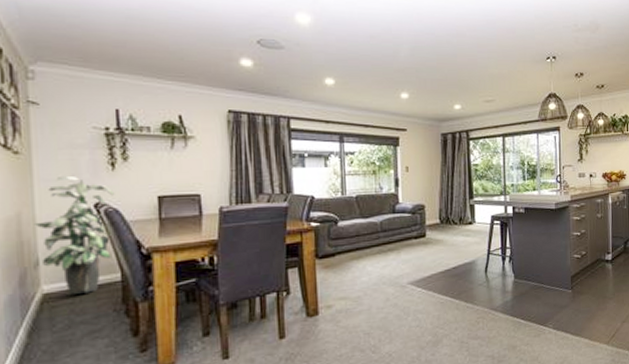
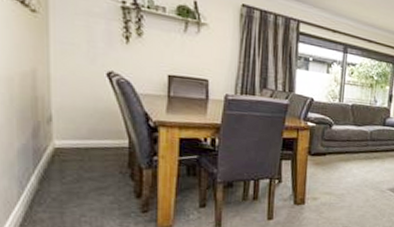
indoor plant: present [35,175,115,294] -> none [49,41,127,154]

